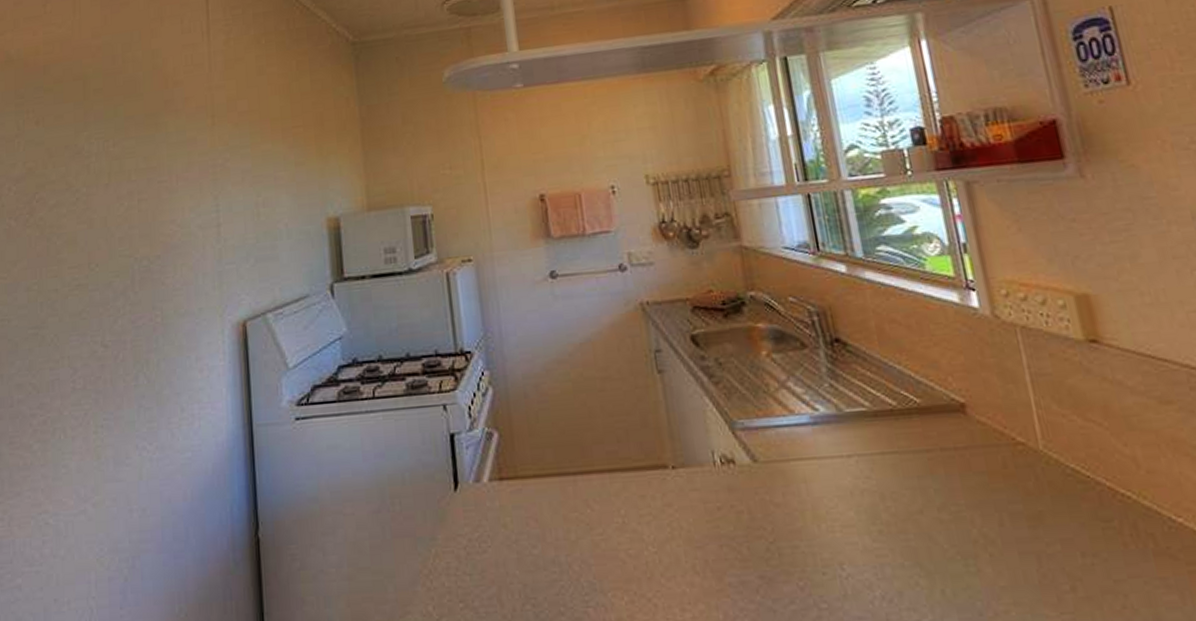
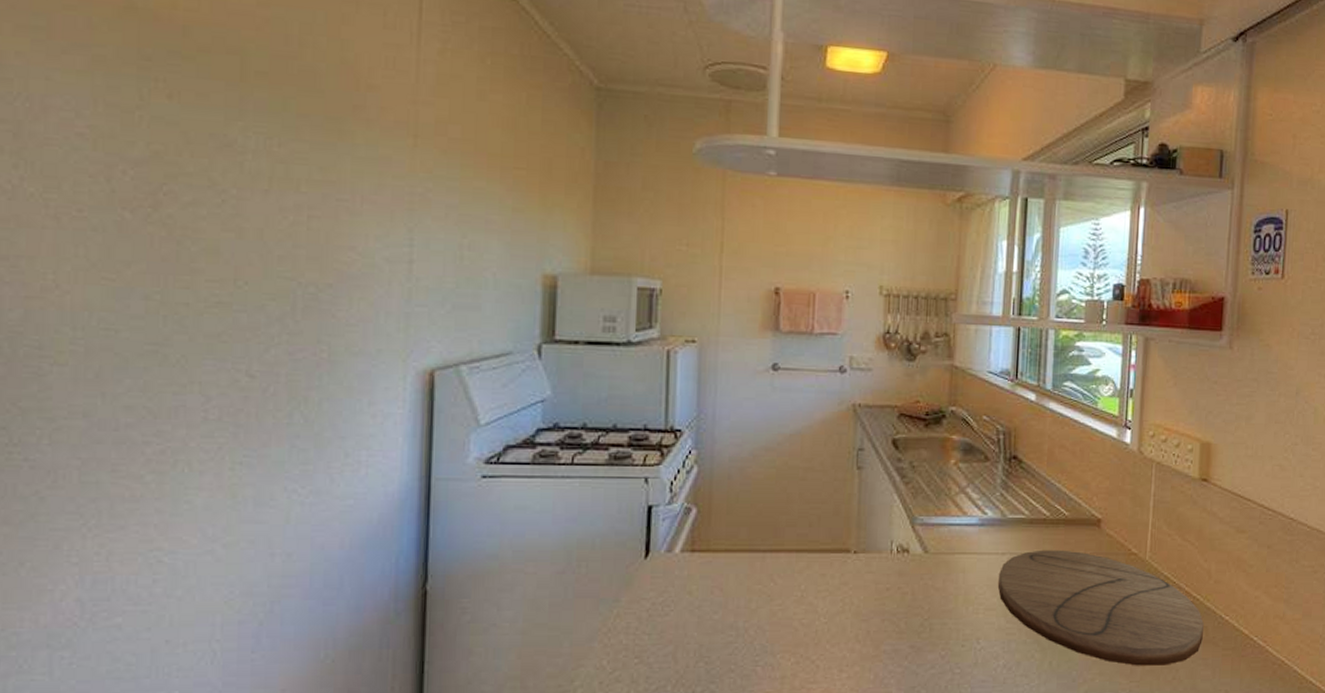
cutting board: none [849,445,1153,592] -> present [998,550,1204,666]

